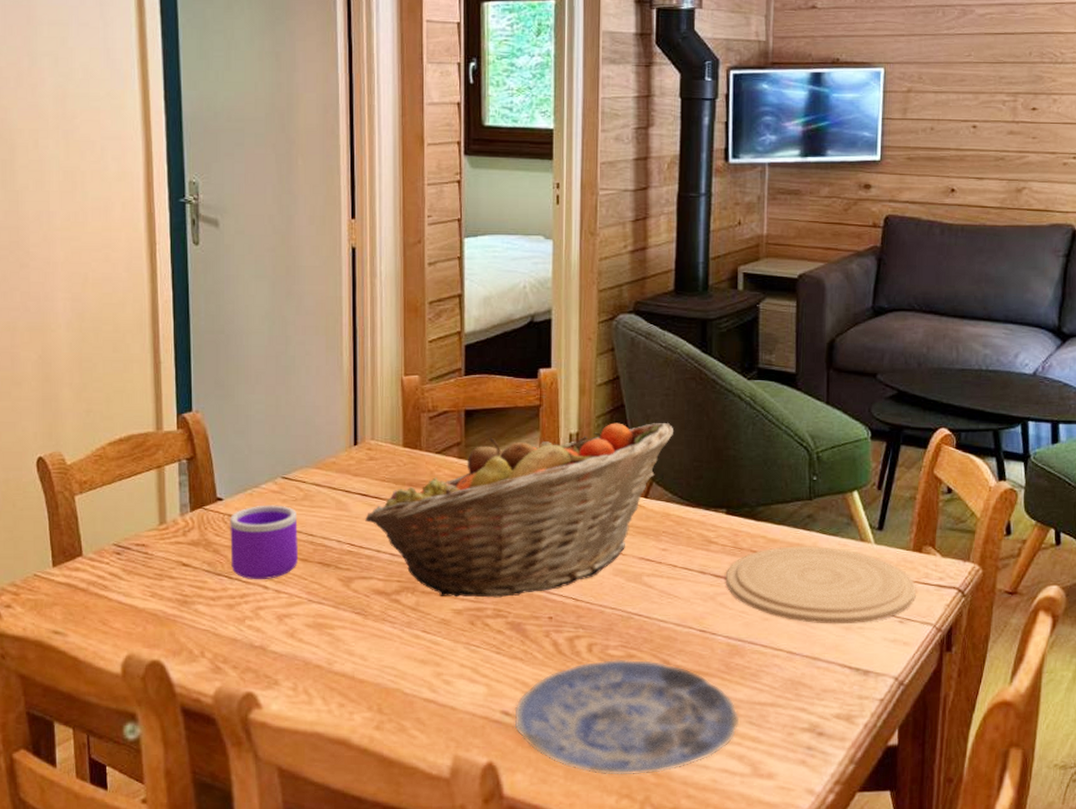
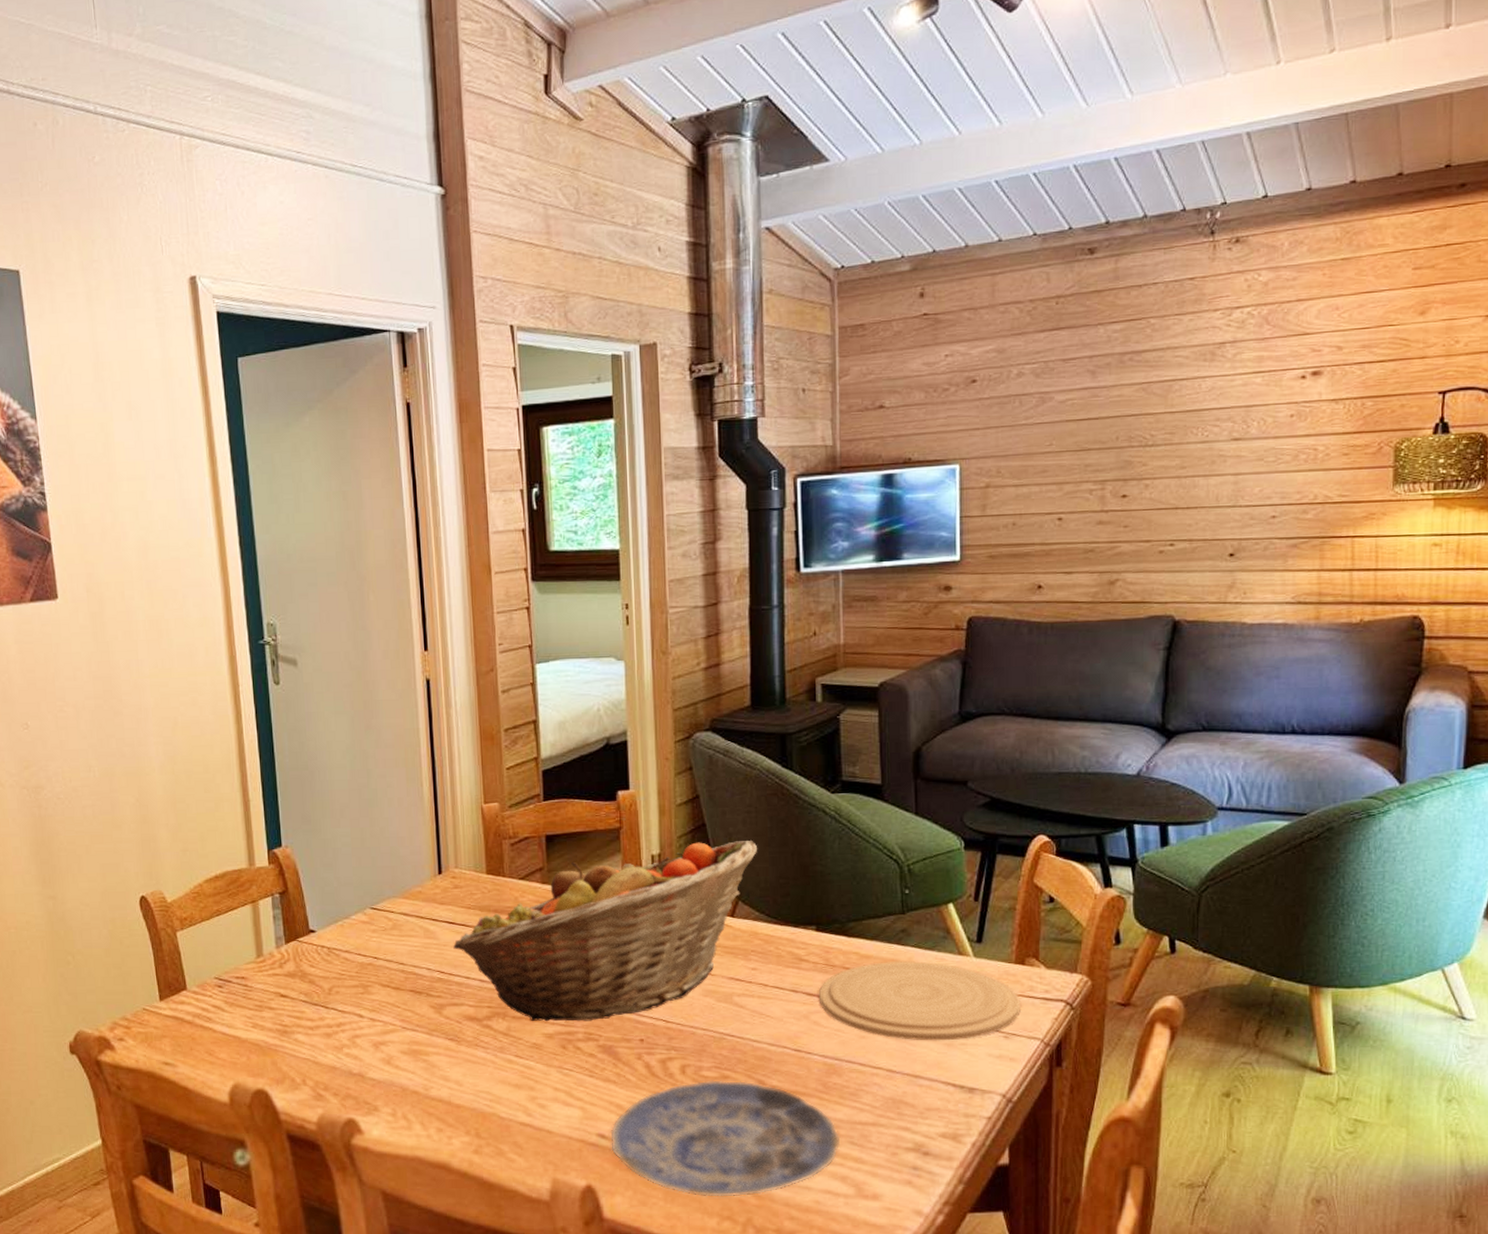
mug: present [229,505,298,580] -> none [322,935,390,1009]

